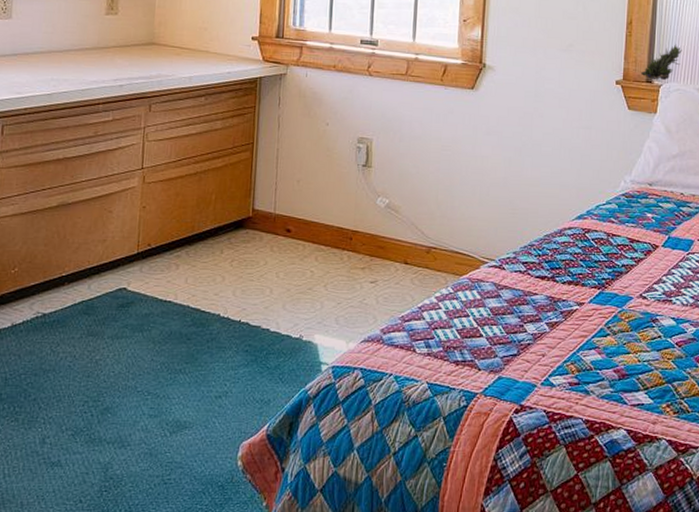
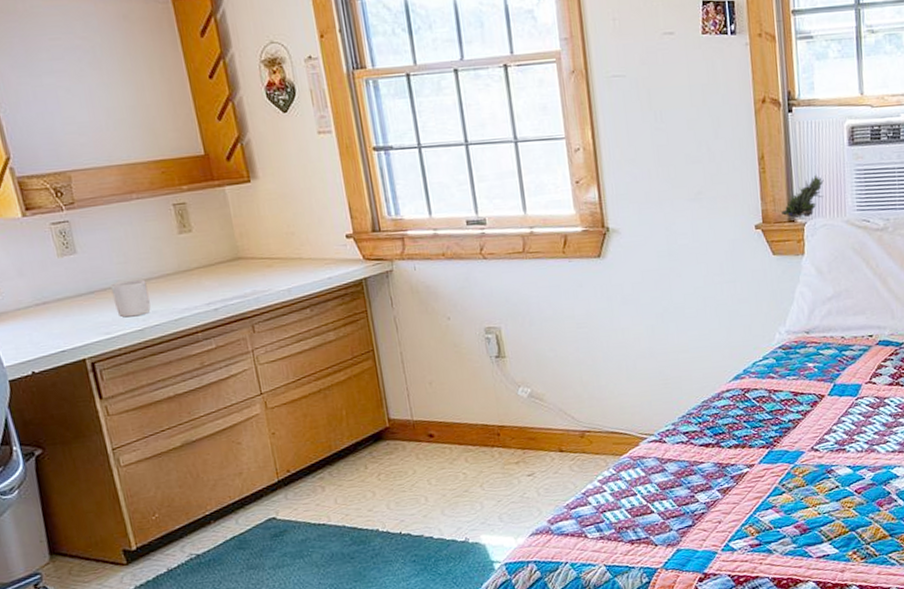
mug: none [32,48,66,82] -> present [110,279,151,318]

